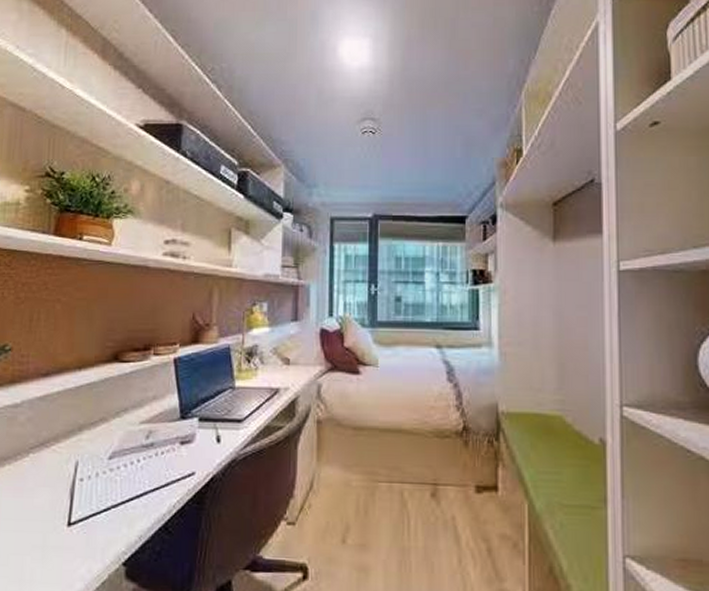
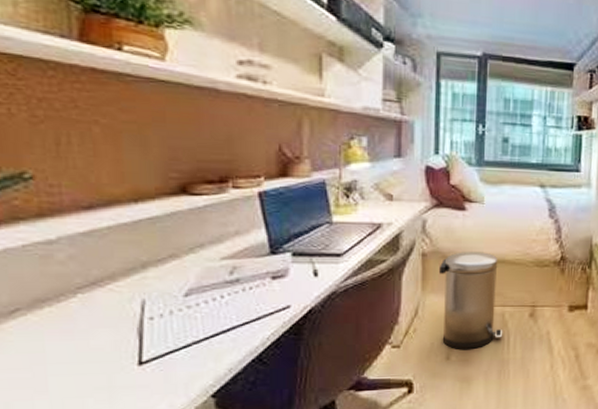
pedal bin: none [333,419,403,533] -> present [438,252,503,350]

